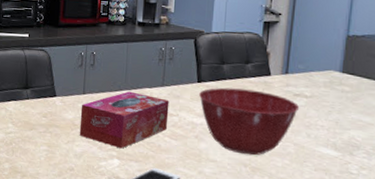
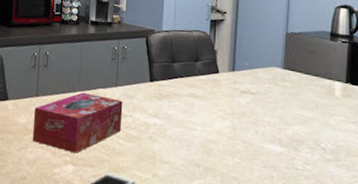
mixing bowl: present [199,87,300,156] -> none [152,86,247,155]

